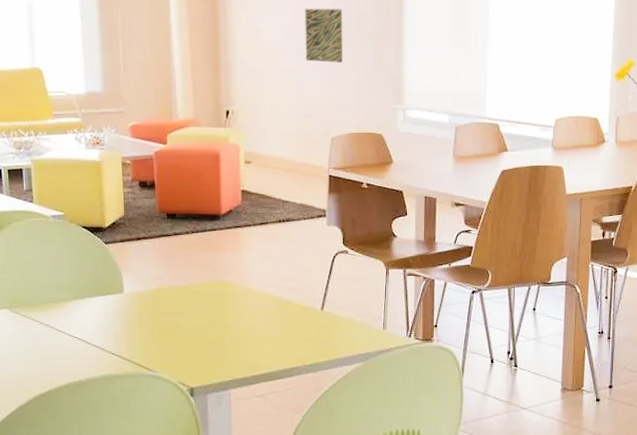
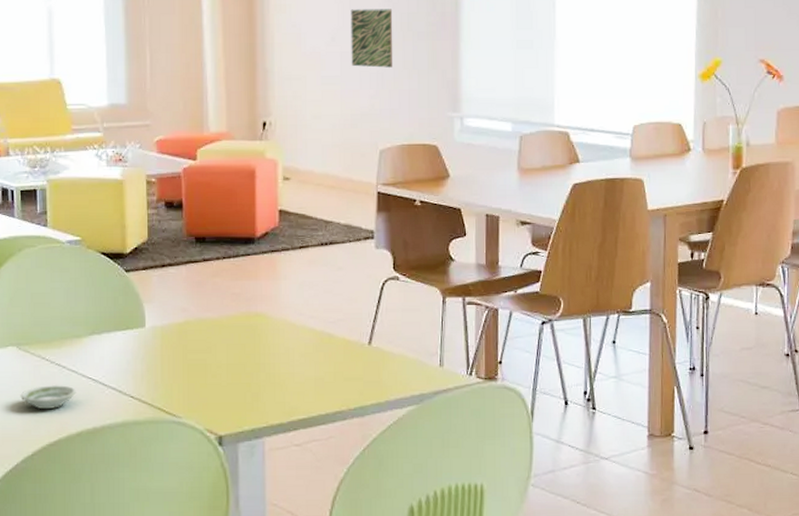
saucer: none [13,342,64,364] -> present [20,384,76,409]

